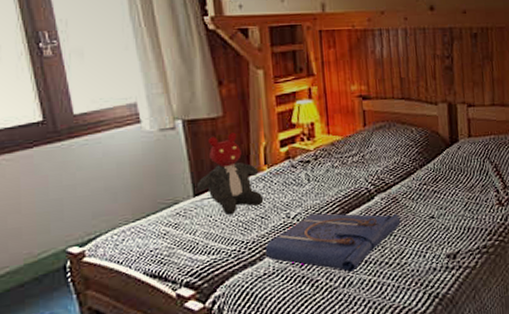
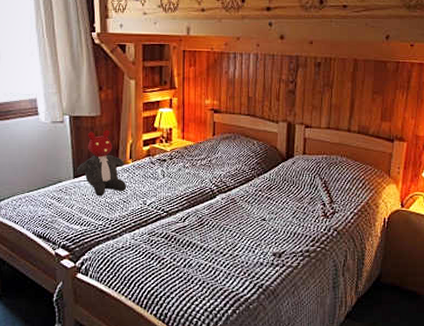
tote bag: present [265,213,401,272] -> none [124,204,237,255]

